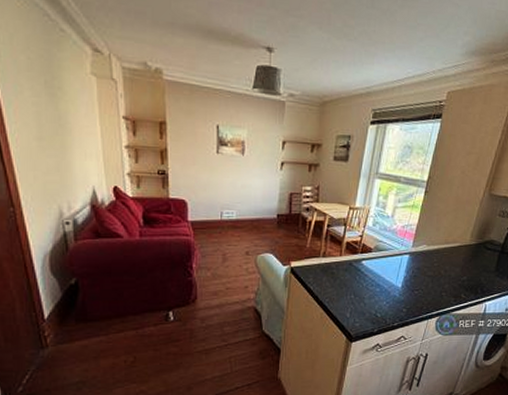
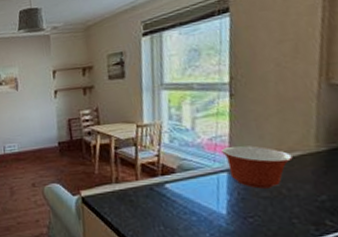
mixing bowl: none [409,235,454,269] -> present [221,146,293,189]

